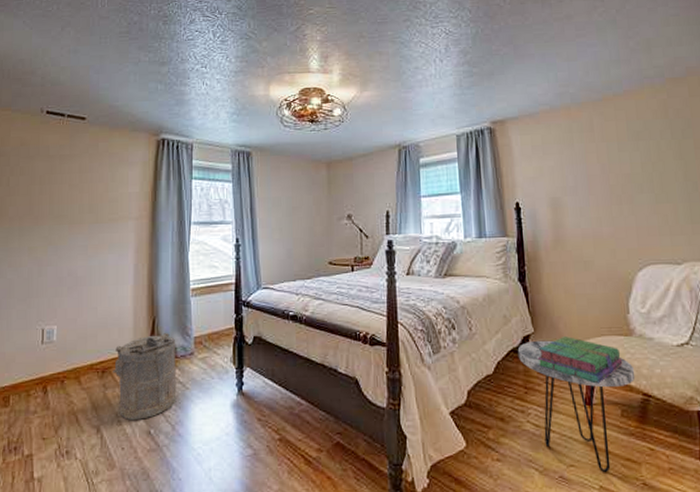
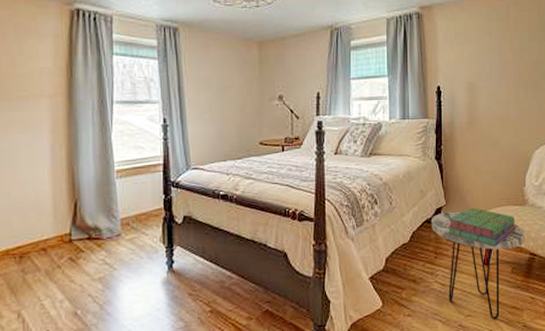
laundry hamper: present [113,333,177,420] -> none [32,215,104,303]

